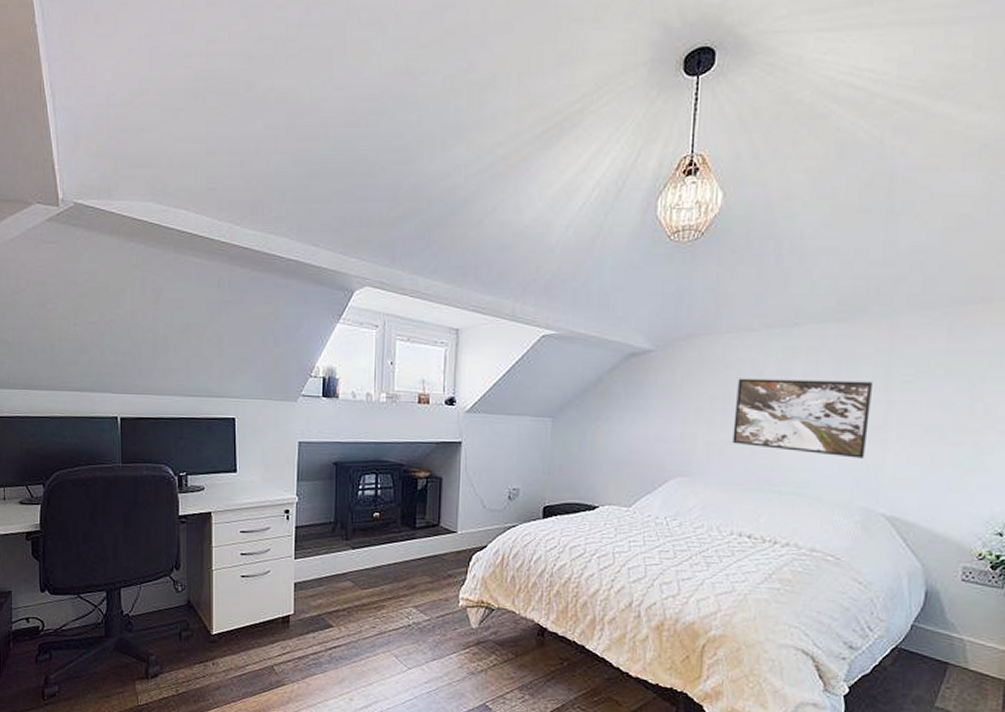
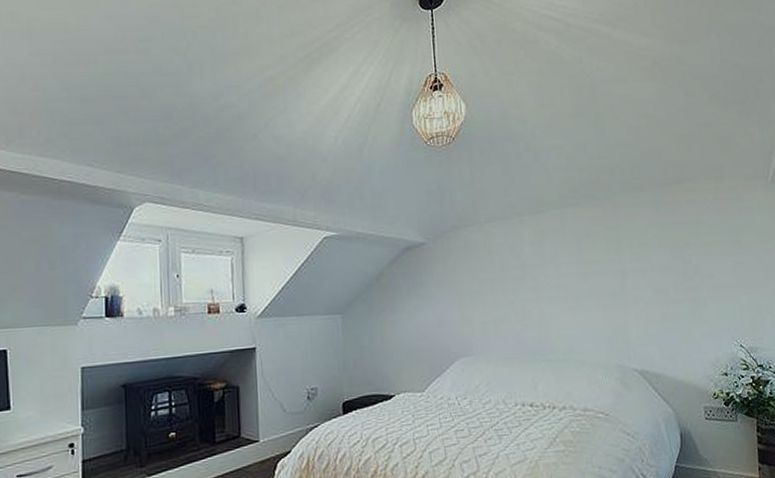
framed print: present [732,378,872,459] -> none [501,255,613,323]

